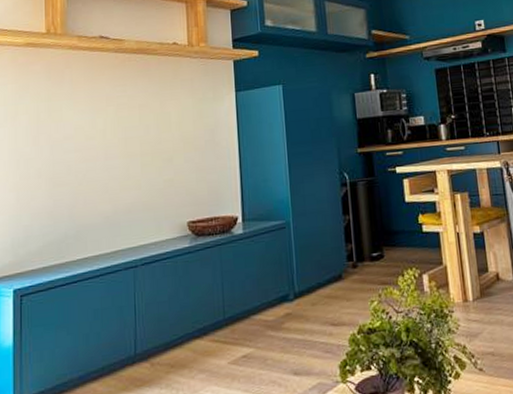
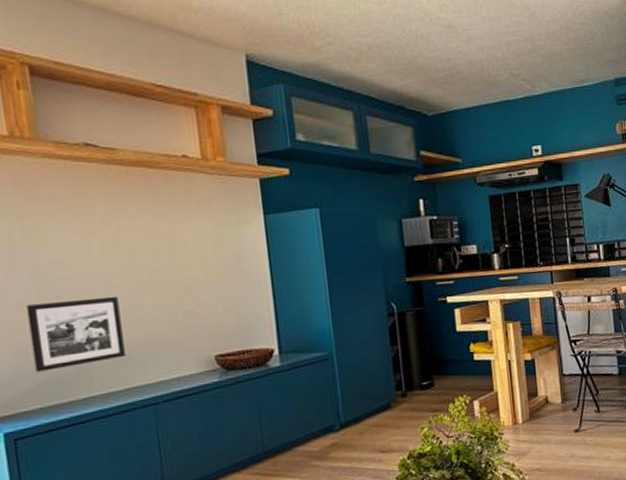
picture frame: none [43,166,115,234] -> present [26,296,126,372]

